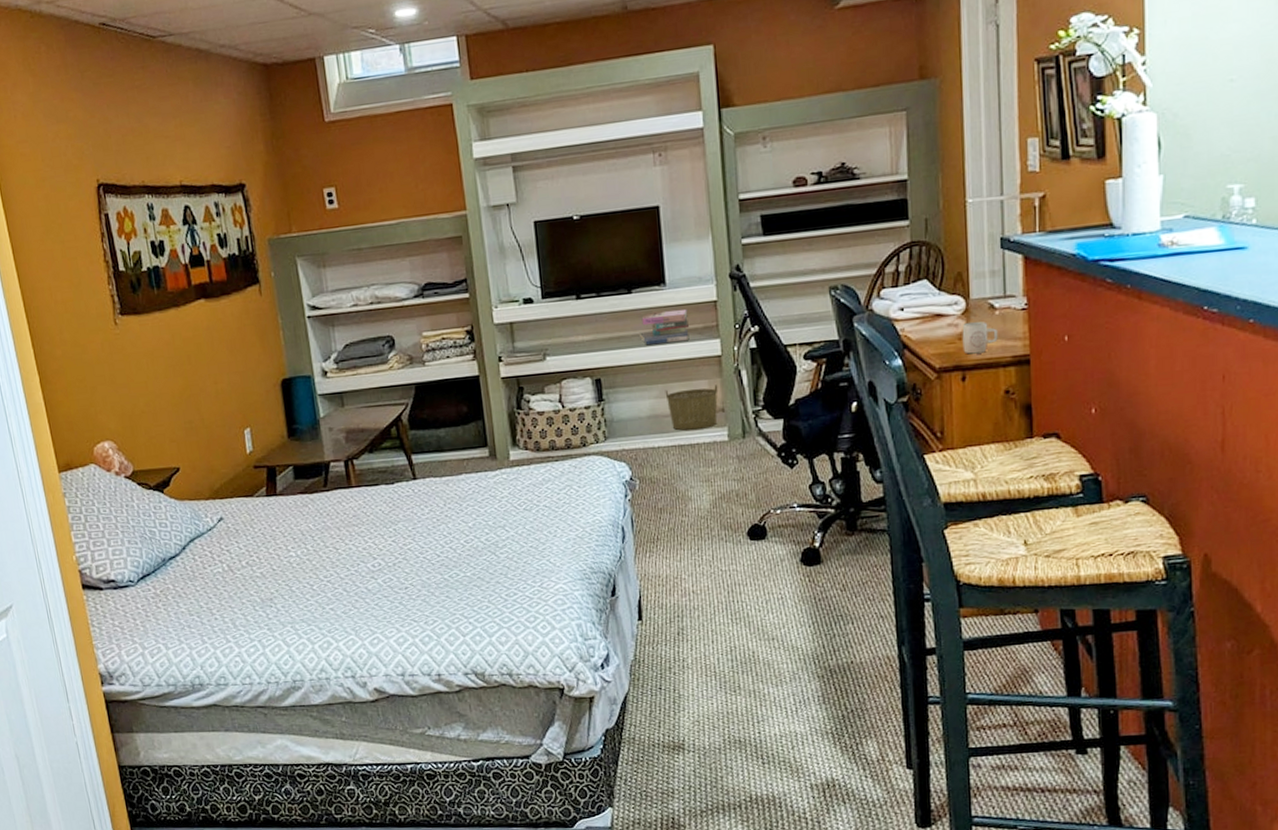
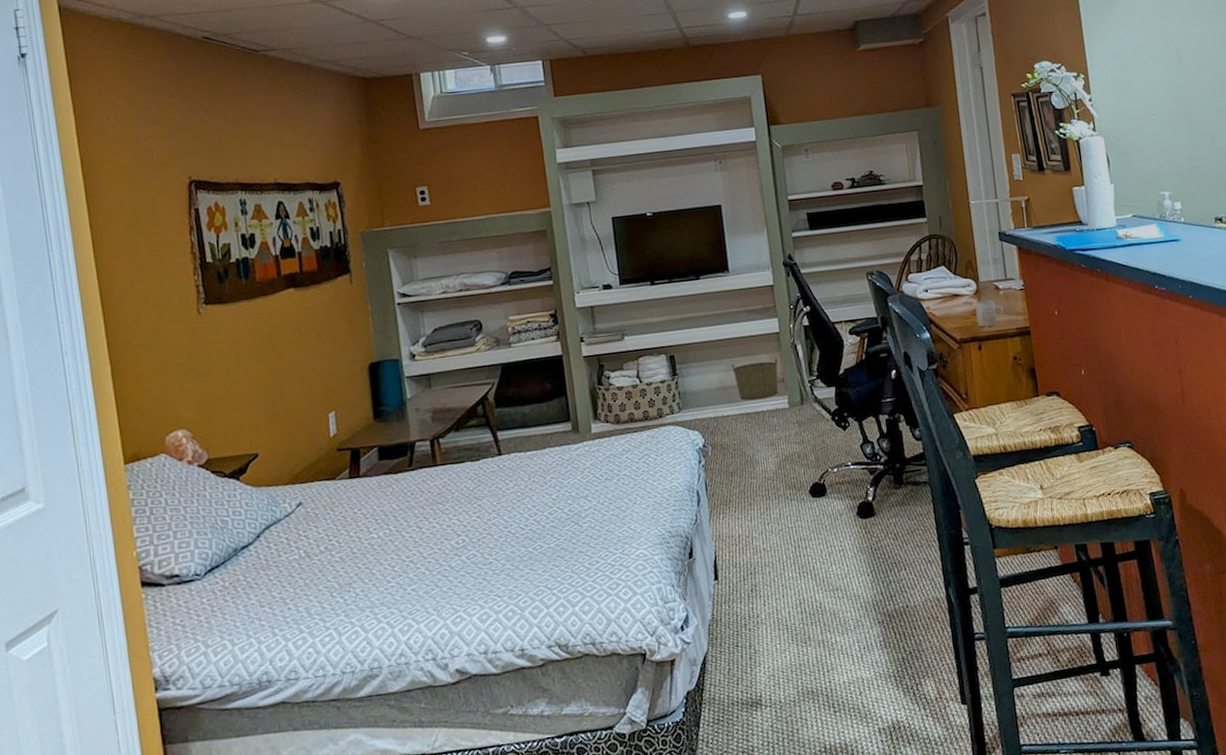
books: present [638,309,689,346] -> none [707,292,750,325]

